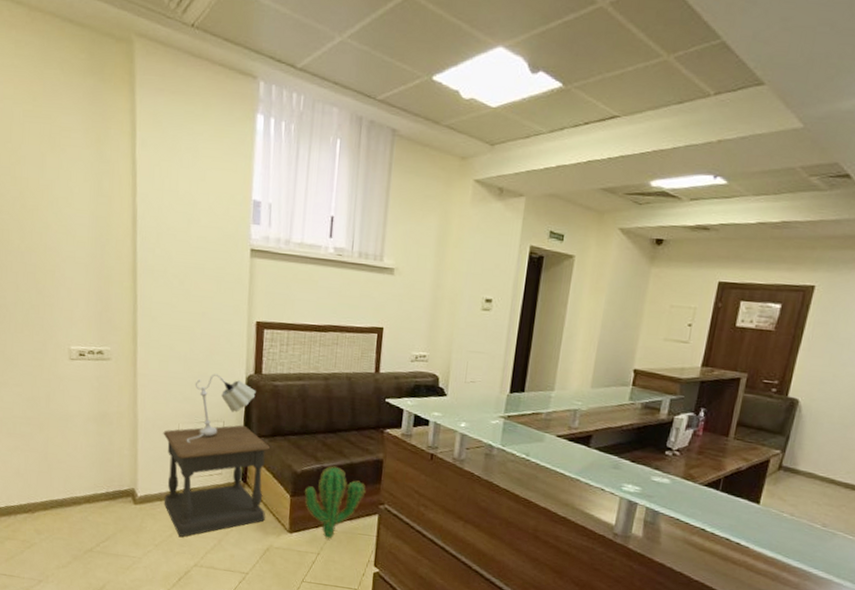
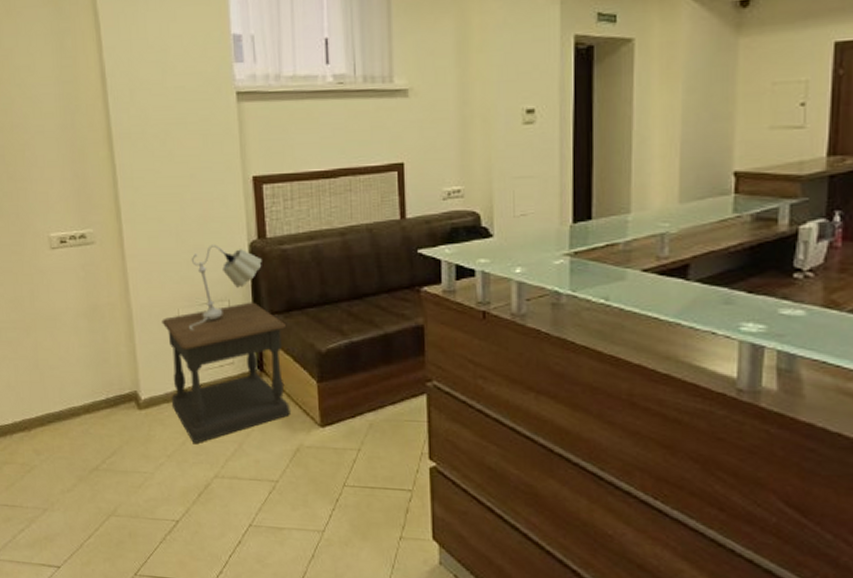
cactus: present [304,465,366,540] -> none [333,339,408,431]

